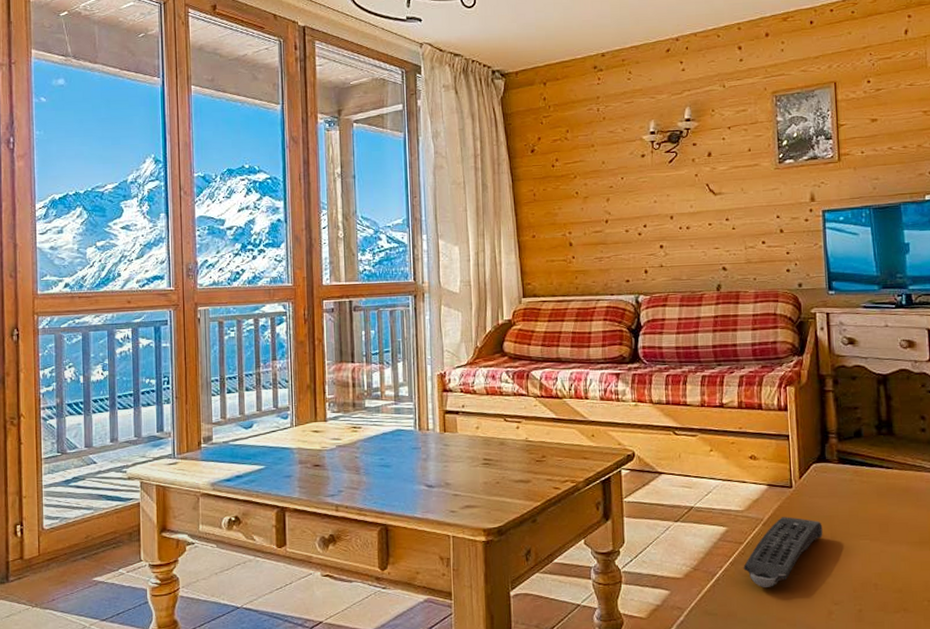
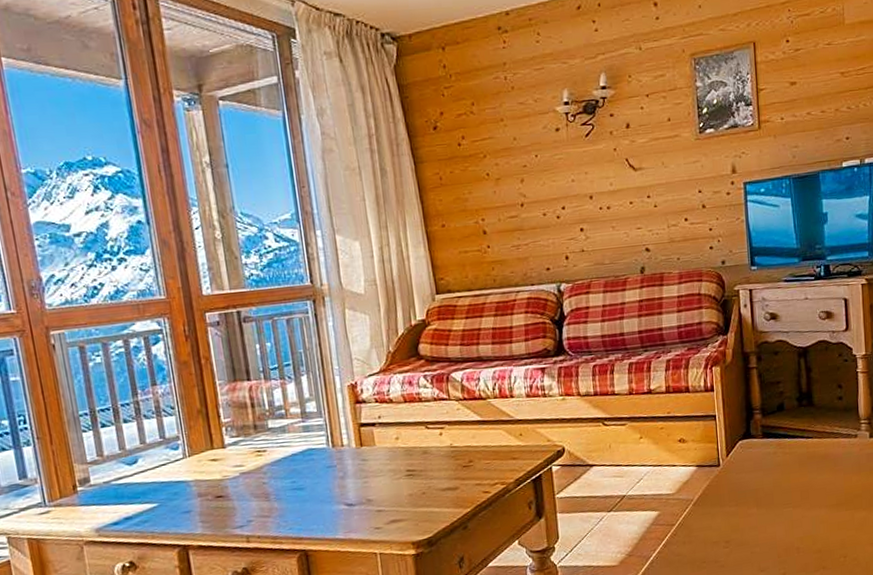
remote control: present [743,517,823,587] -> none [675,494,750,564]

